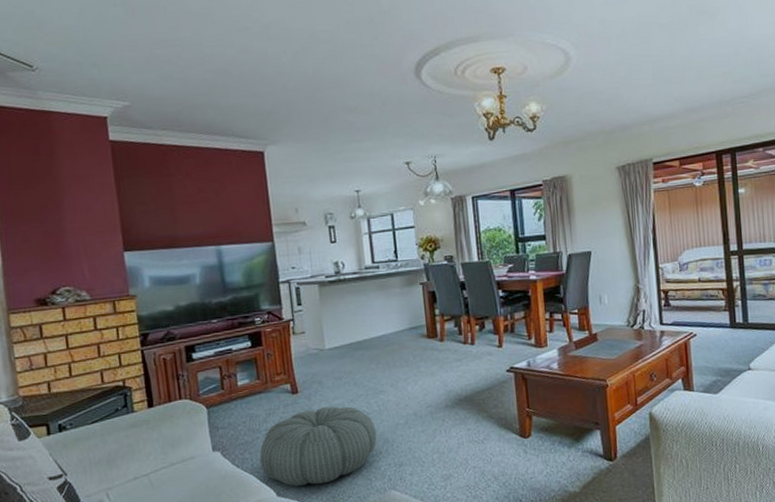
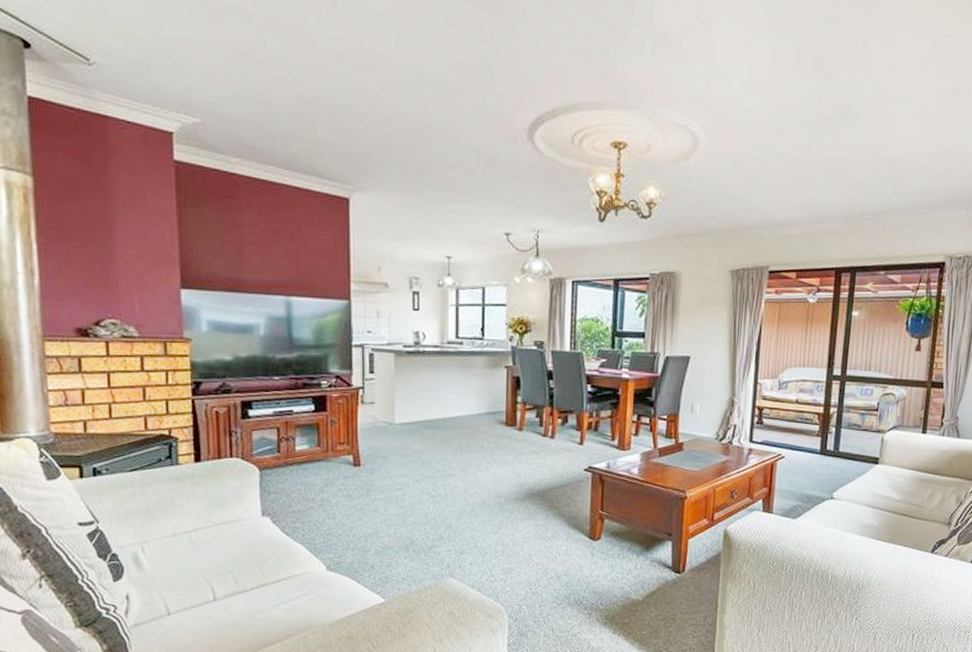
pouf: present [259,406,377,487] -> none [312,484,440,563]

